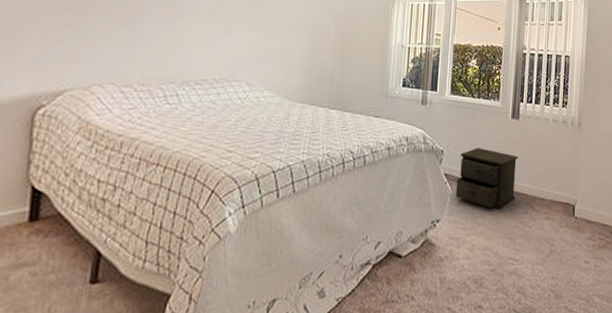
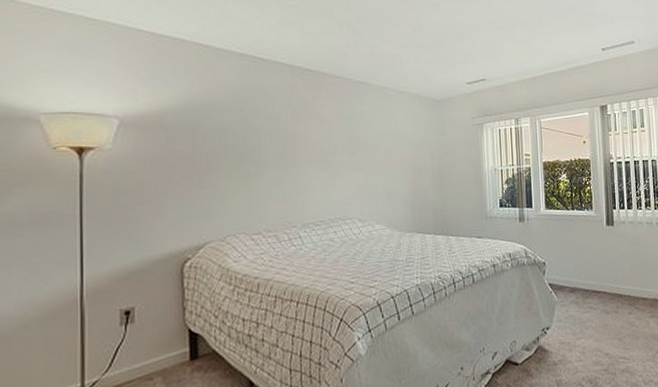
nightstand: present [455,148,518,210] -> none [560,256,619,313]

